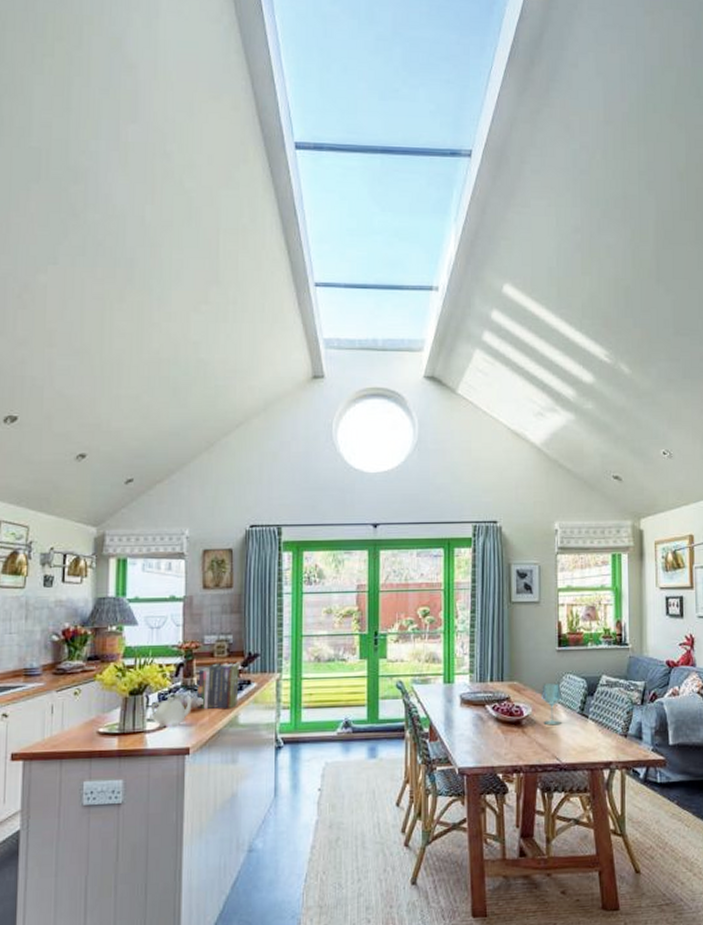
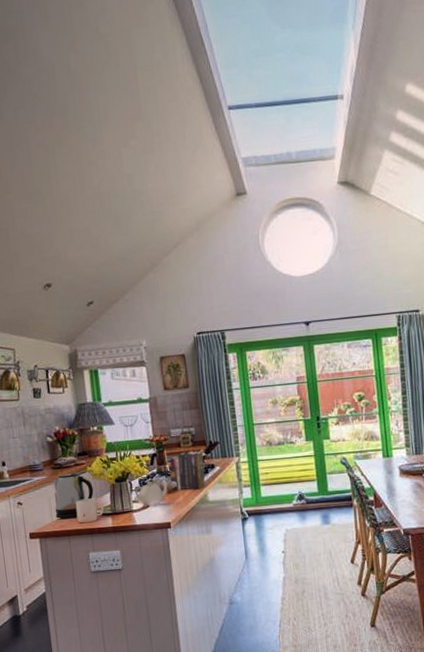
kettle: none [48,681,101,737] -> present [53,473,94,519]
mug: none [74,713,110,744] -> present [75,498,104,524]

